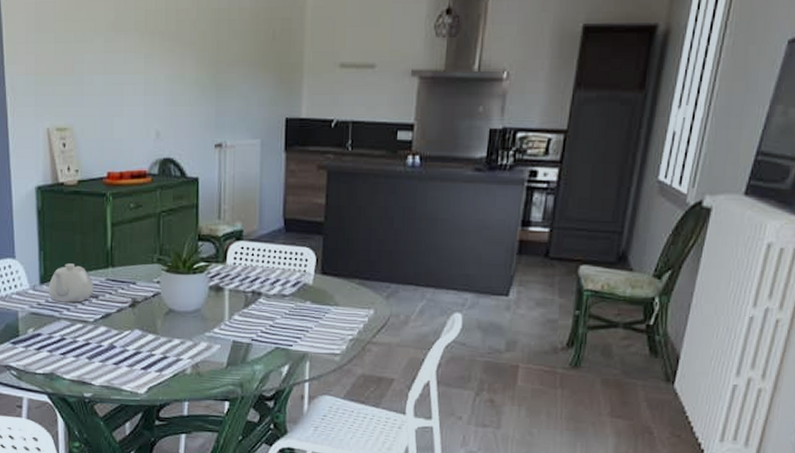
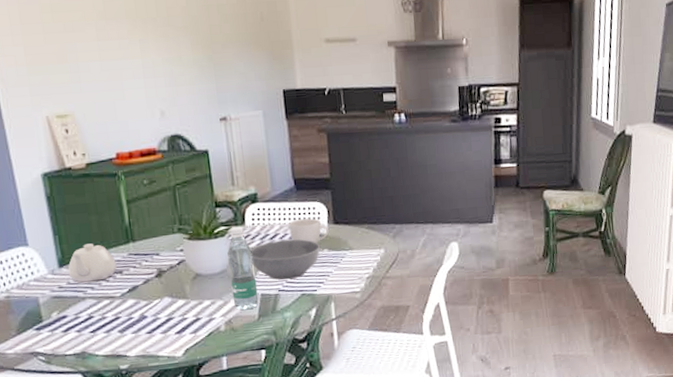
bottle: none [203,264,230,356] -> present [227,226,259,311]
bowl: none [228,284,303,330] -> present [250,239,321,280]
cup: none [271,264,315,294] -> present [288,218,329,244]

